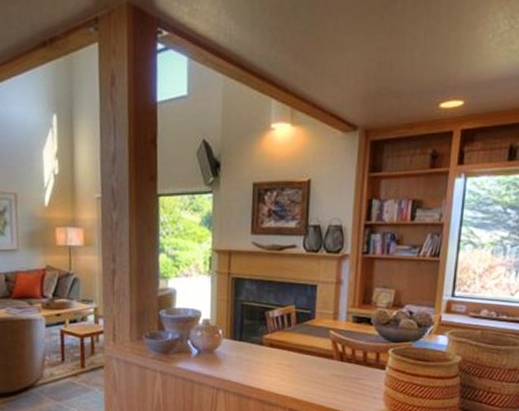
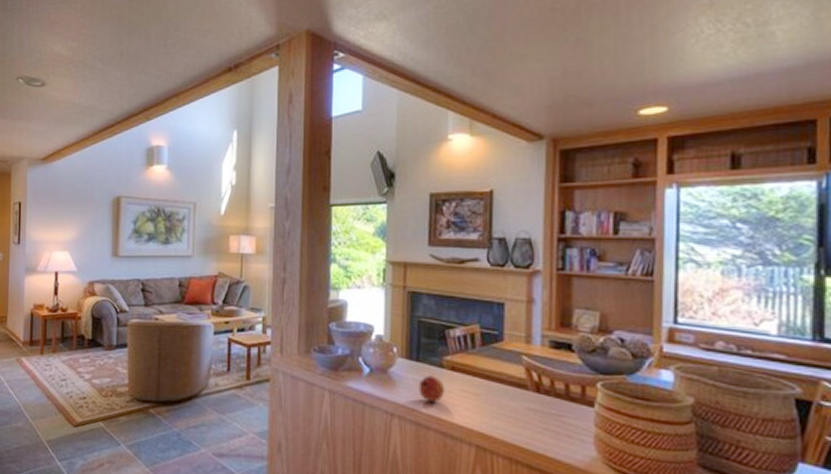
fruit: none [241,353,265,375] -> present [418,375,446,402]

